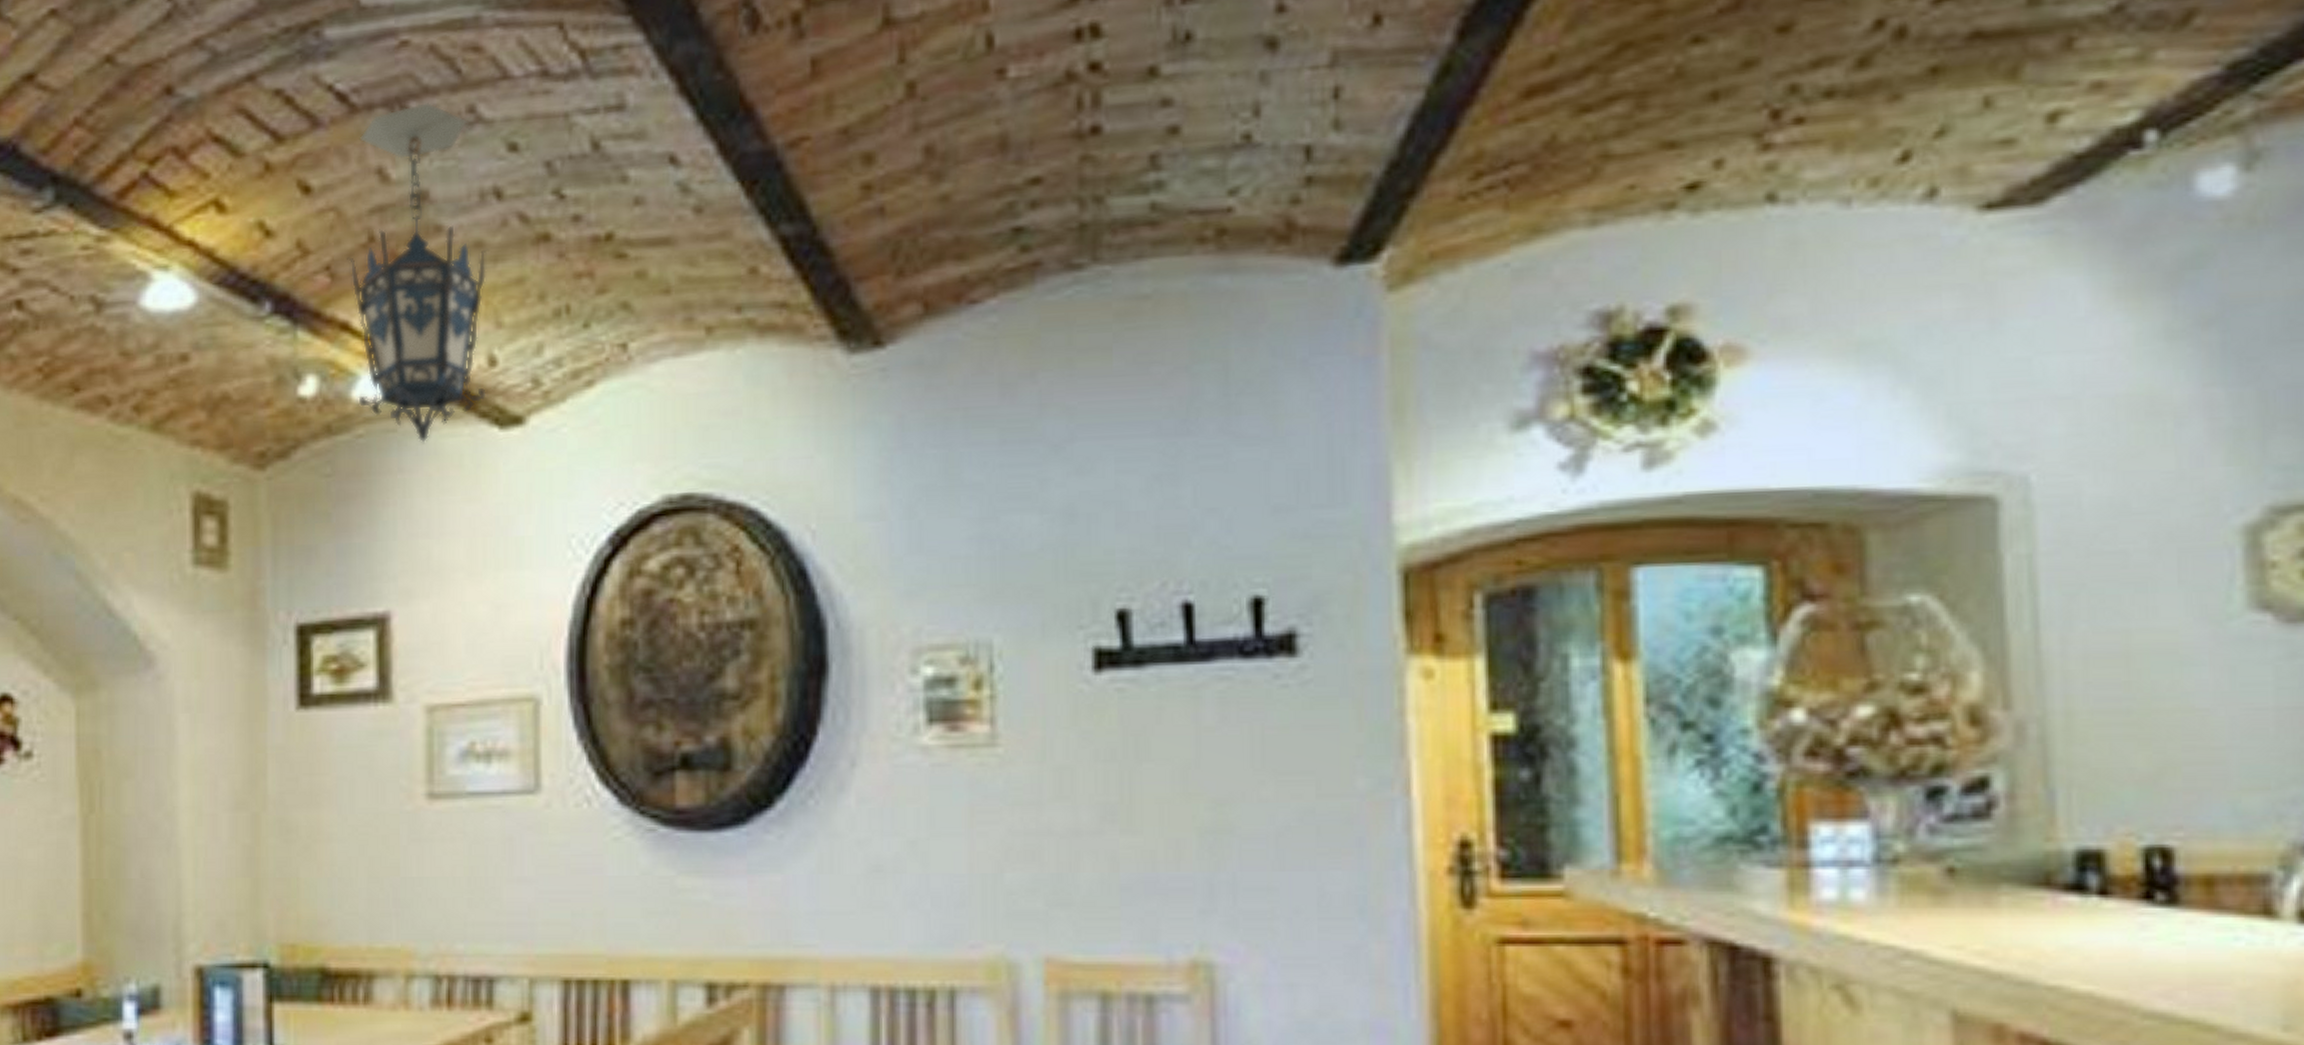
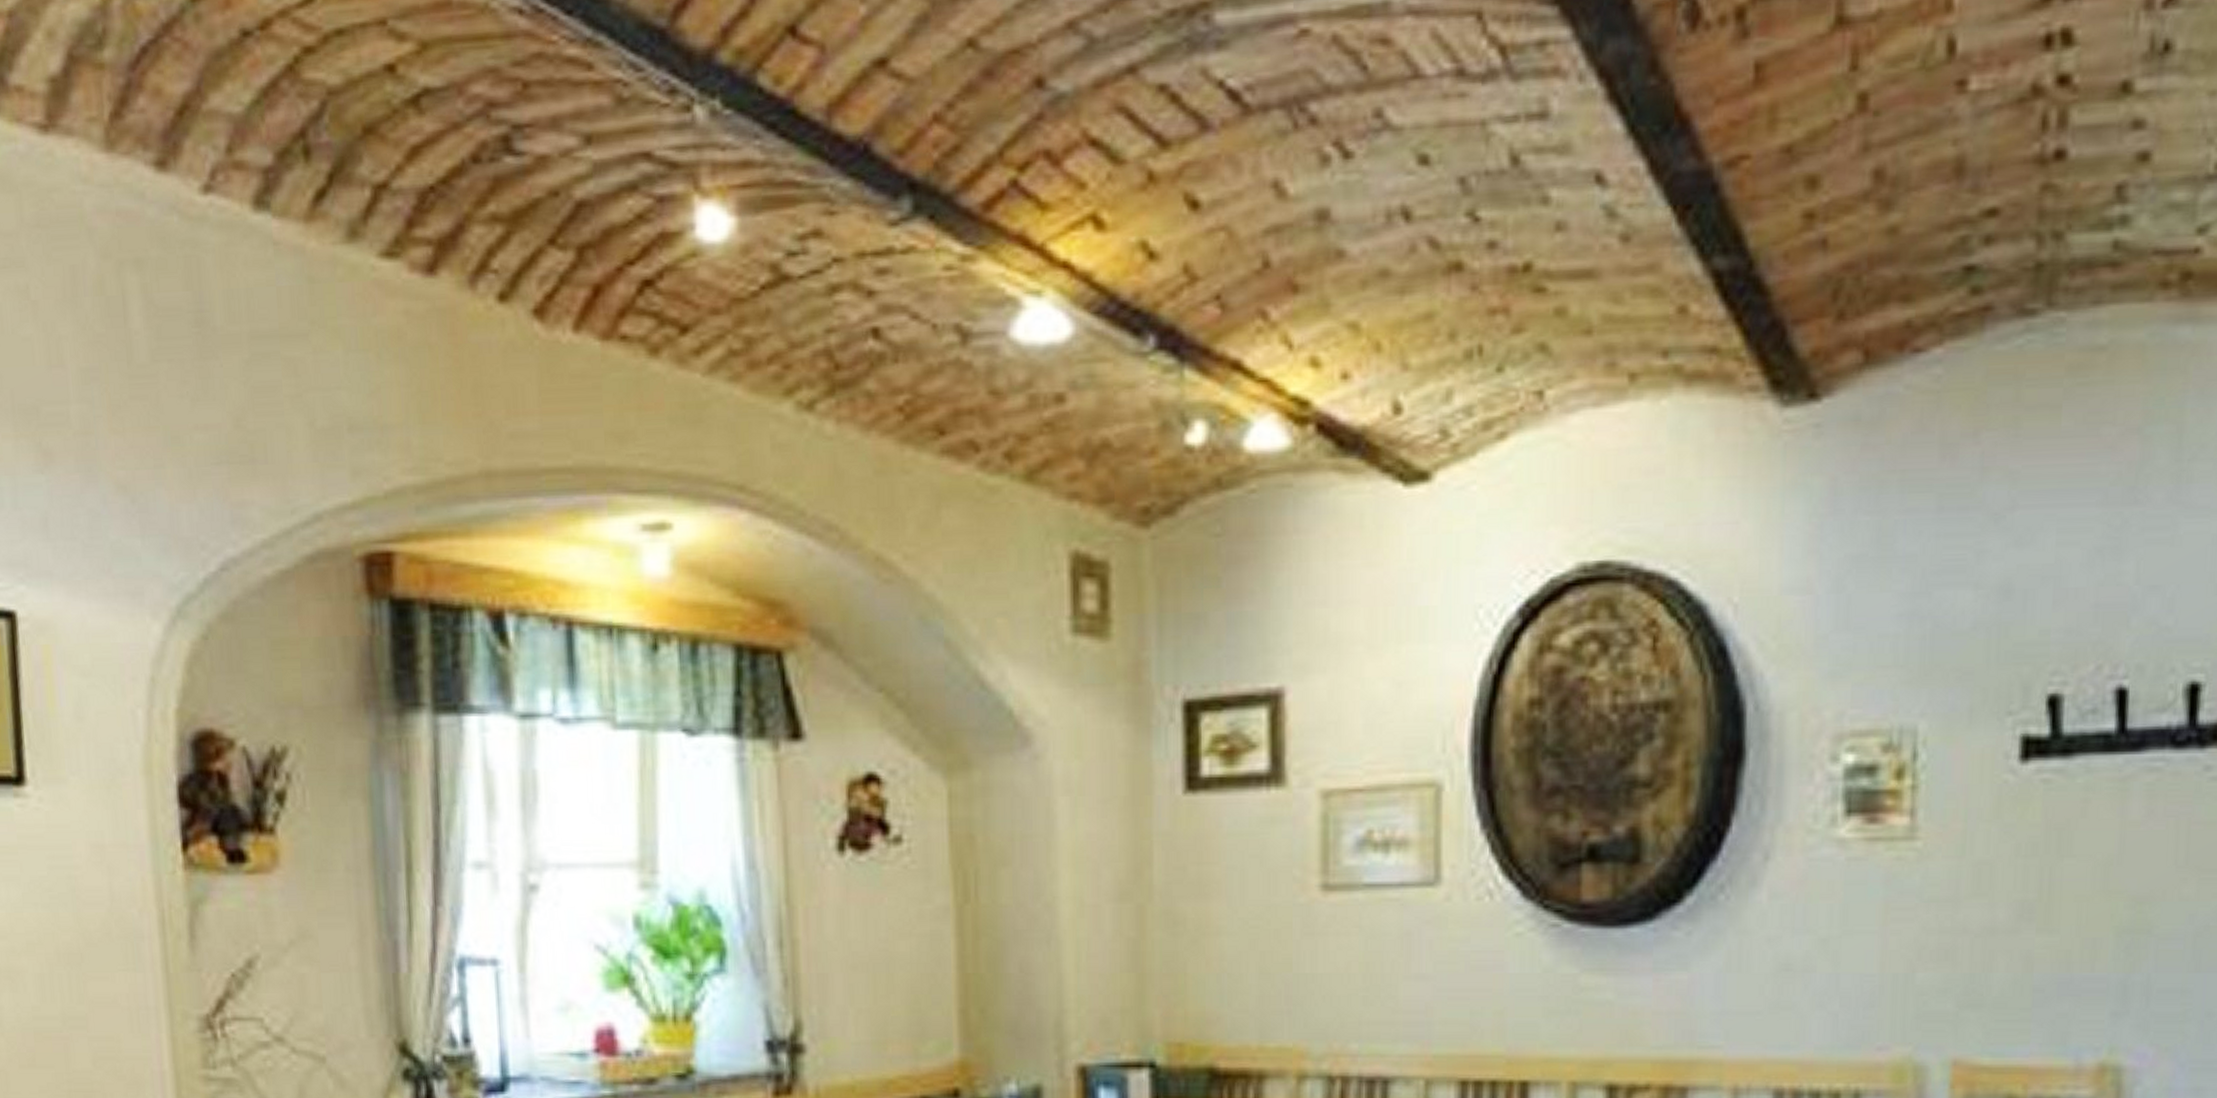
hanging lantern: present [347,101,489,444] -> none [1239,103,1396,501]

